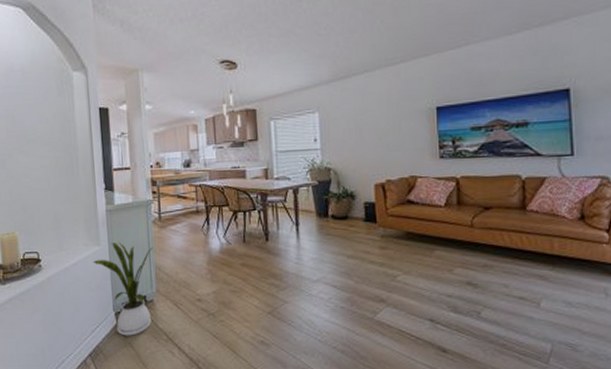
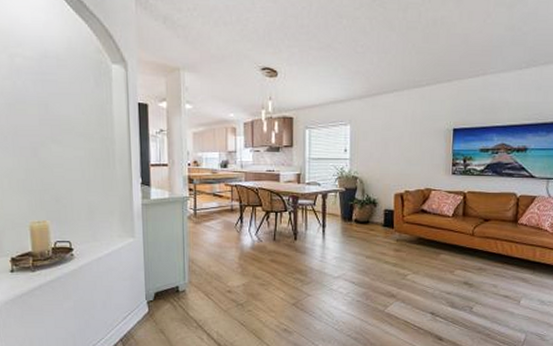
house plant: present [93,242,153,336] -> none [127,235,187,323]

